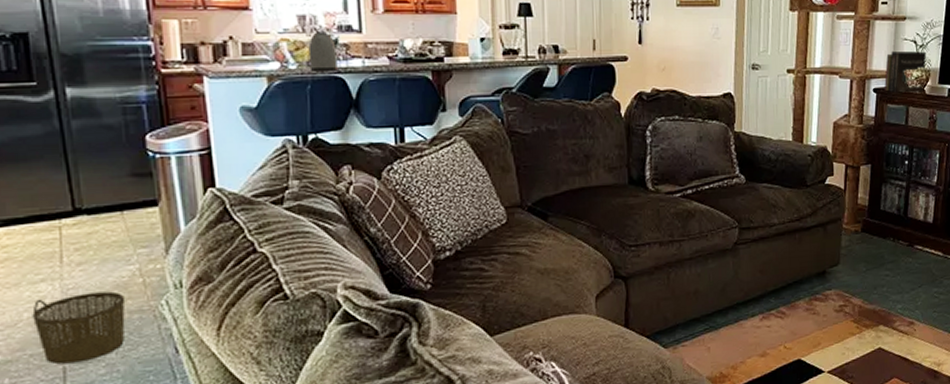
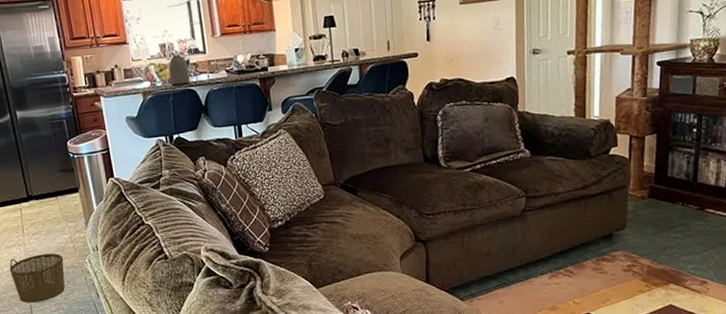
books: present [884,50,927,93] -> none [669,21,715,65]

